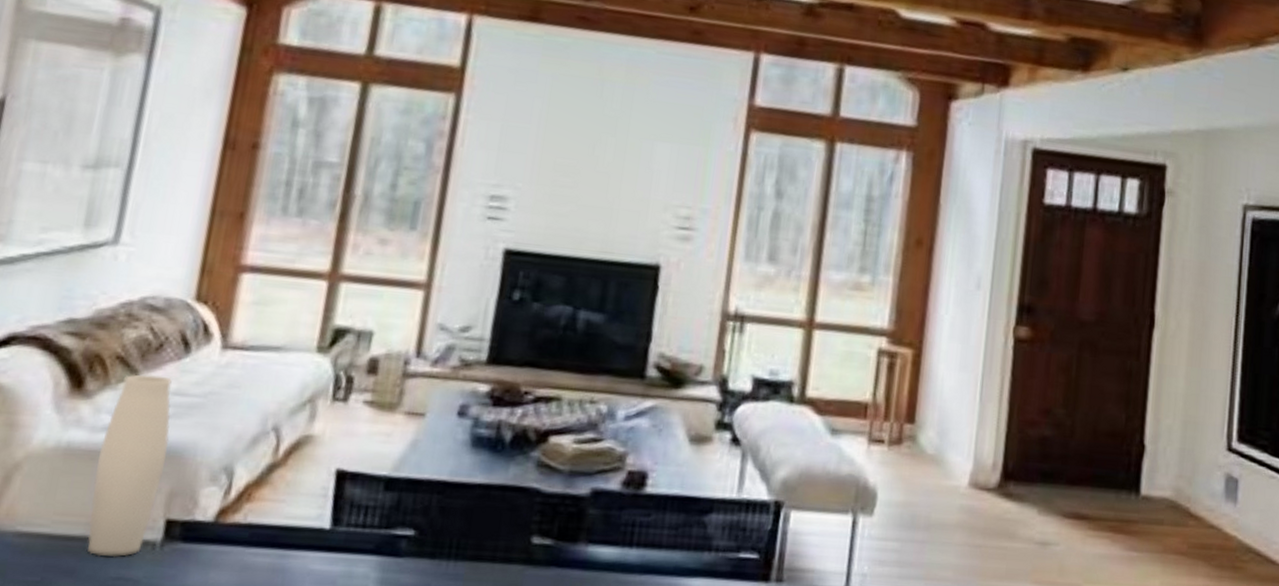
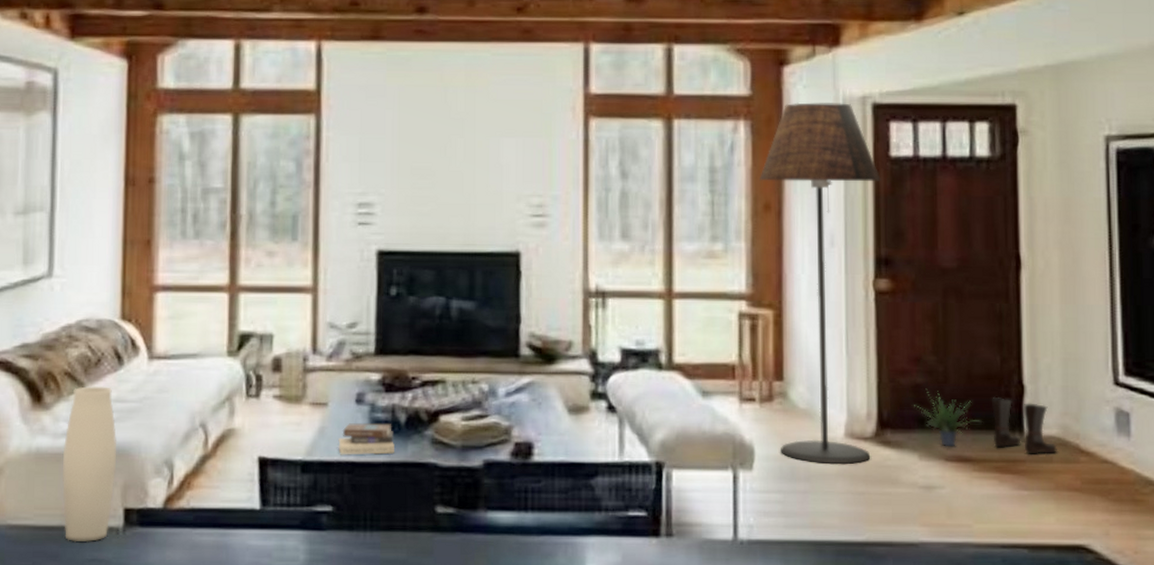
books: none [430,438,496,475] -> present [338,423,394,455]
floor lamp: none [903,139,1033,515] -> present [760,102,881,464]
potted plant: none [1039,443,1102,503] -> present [914,389,982,447]
boot: none [1110,454,1169,516] -> present [991,396,1057,455]

